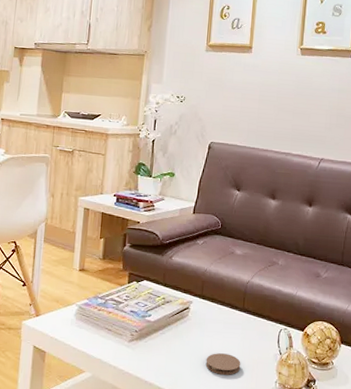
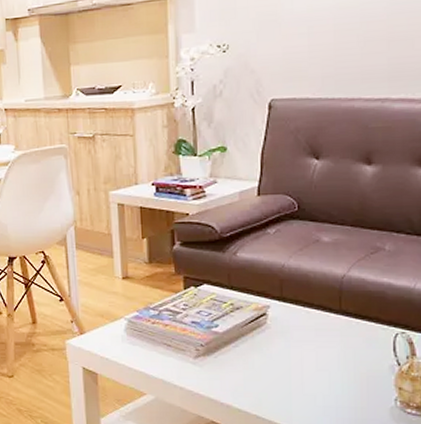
coaster: present [205,353,241,375] -> none [296,367,344,393]

